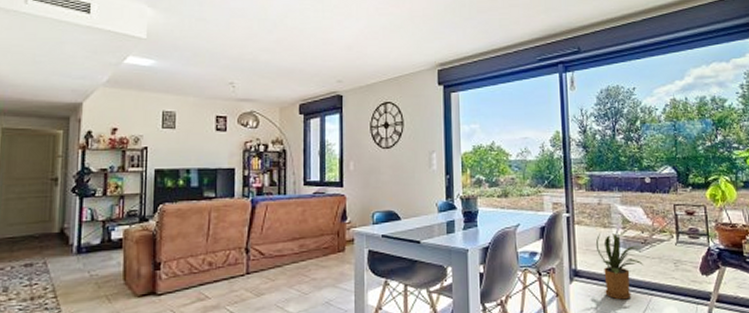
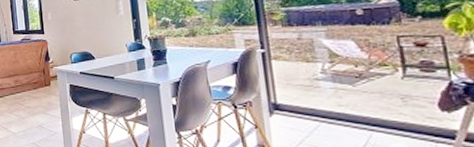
house plant: present [595,233,644,300] -> none [297,67,361,134]

